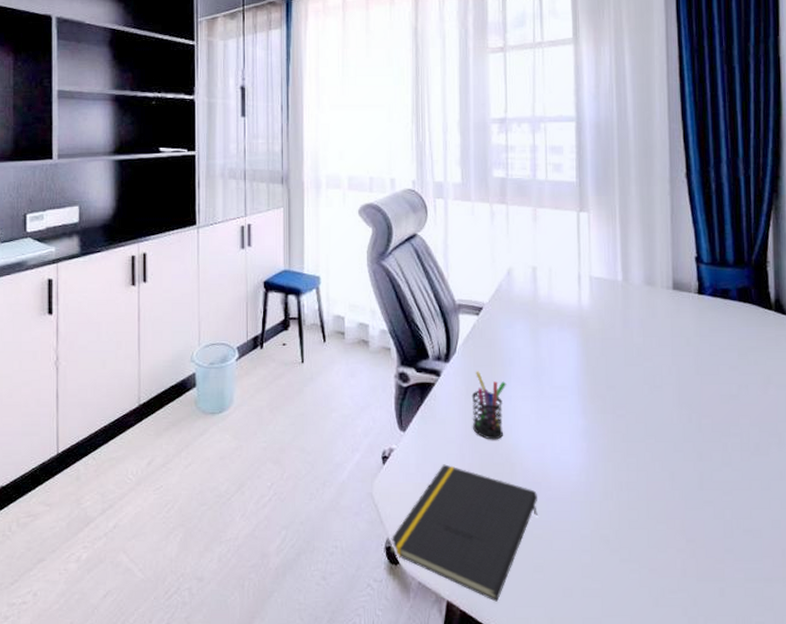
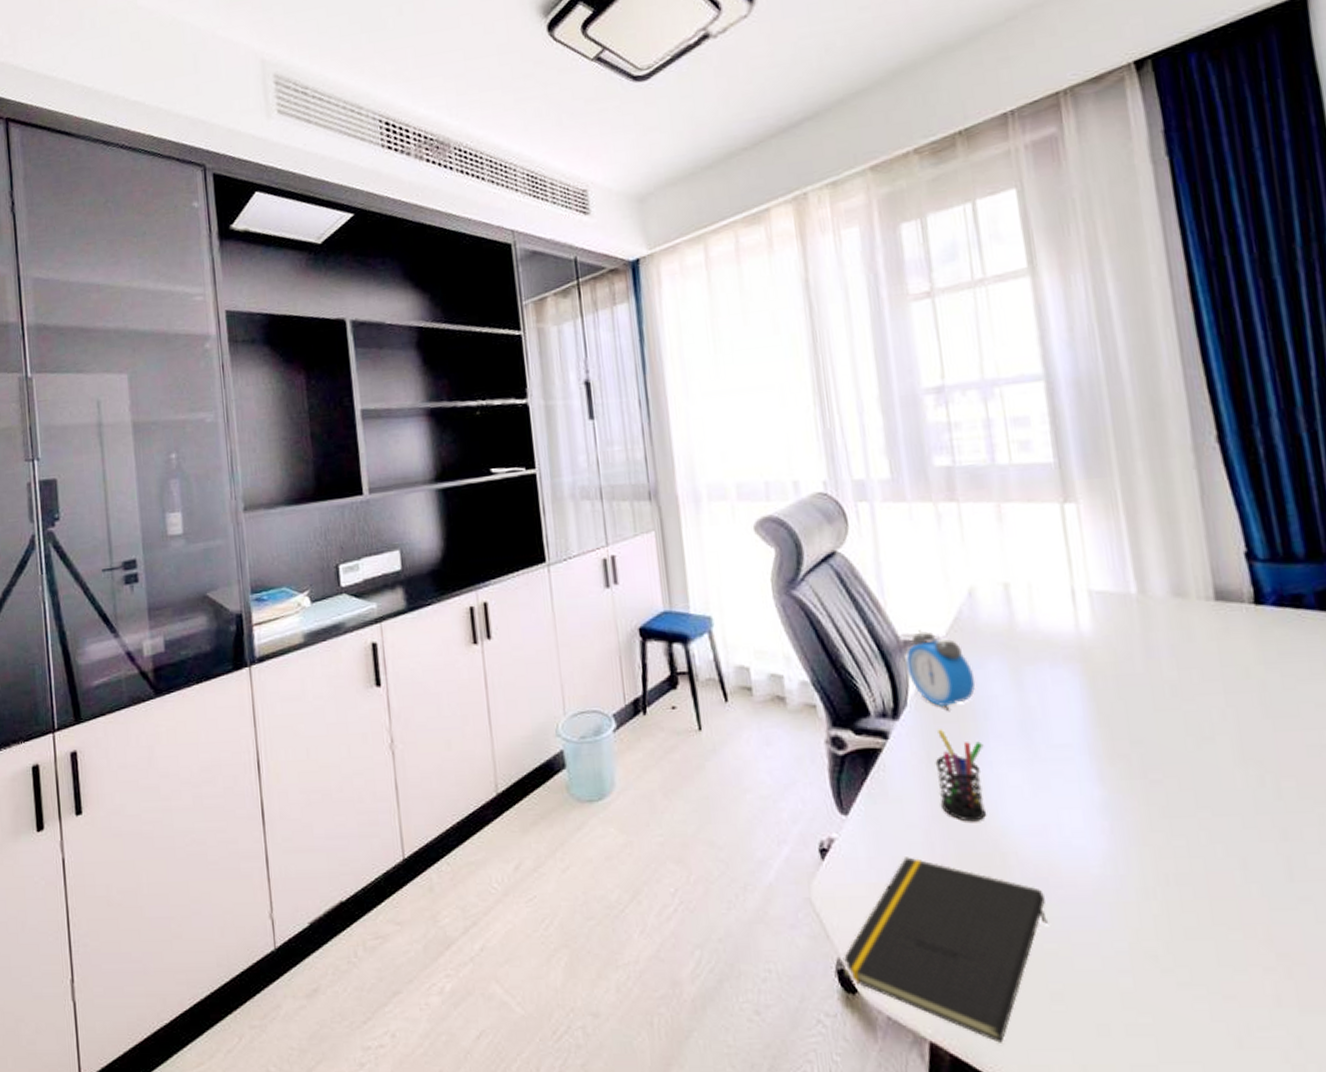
alarm clock: none [458,297,506,358] -> present [905,630,976,711]

